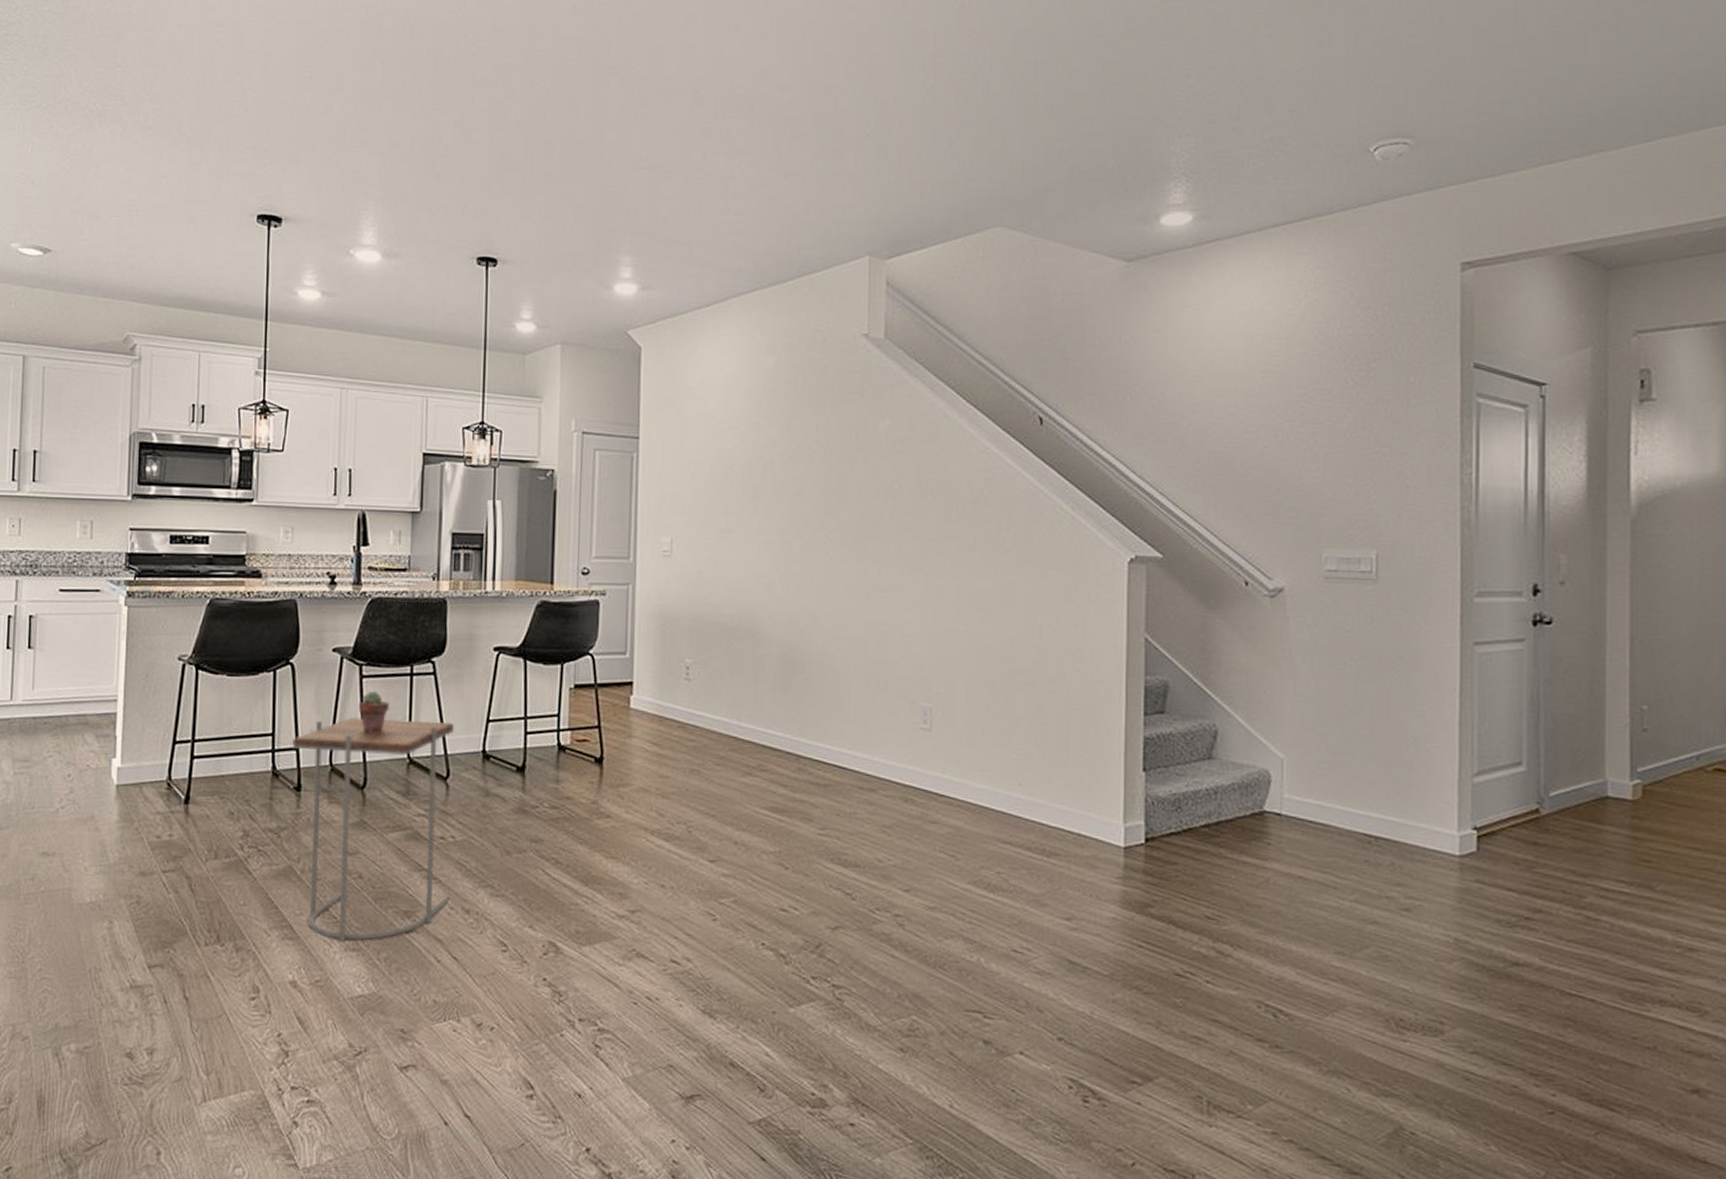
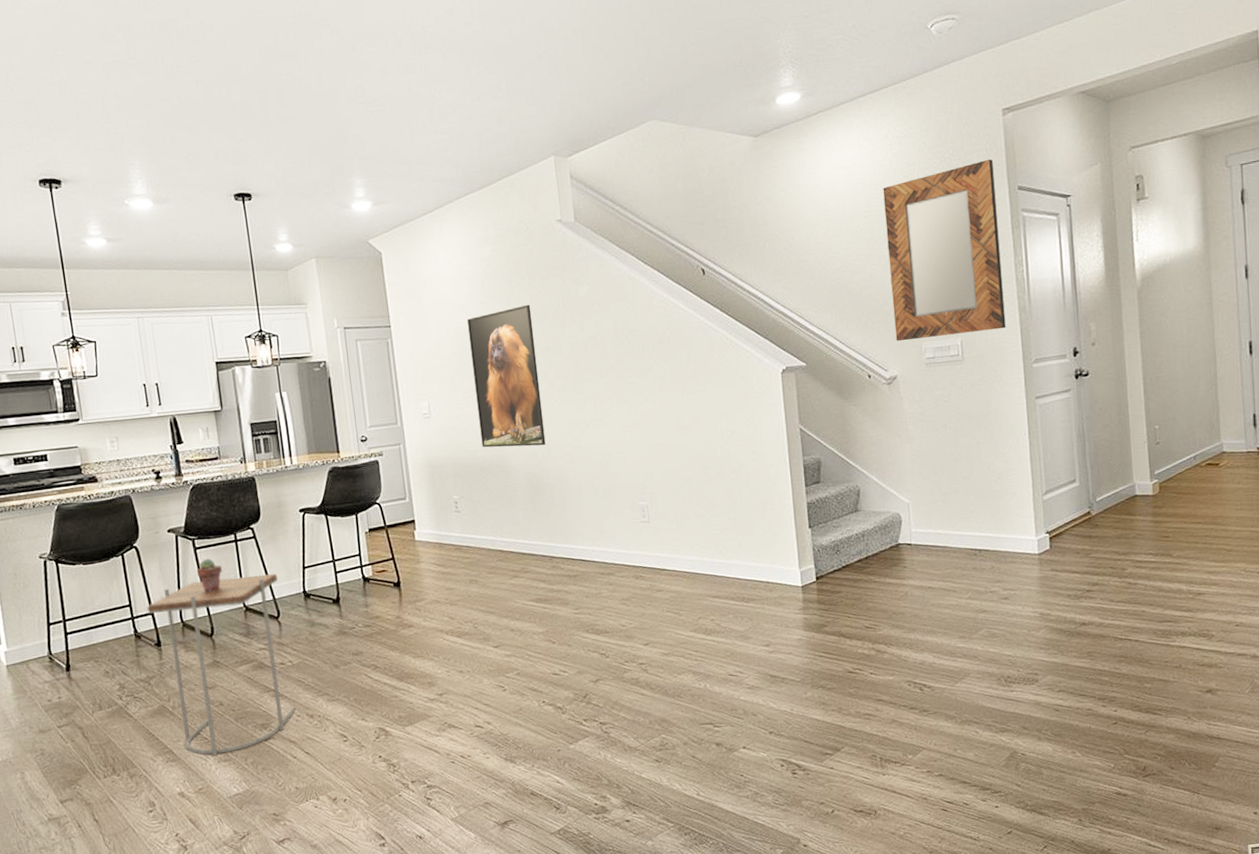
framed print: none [730,433,815,612] -> present [467,304,546,448]
home mirror: none [1287,324,1442,546] -> present [883,159,1006,342]

